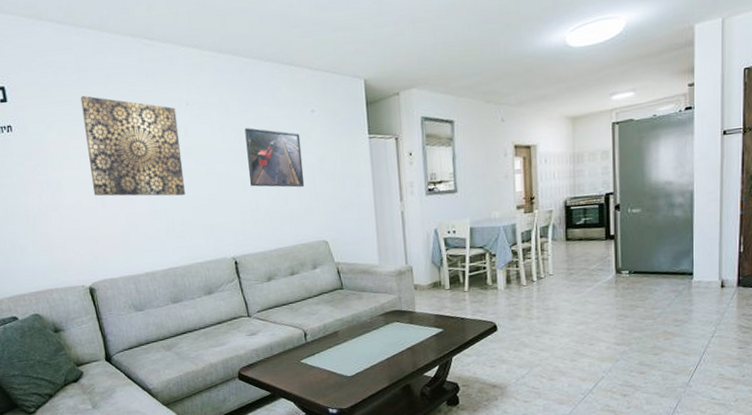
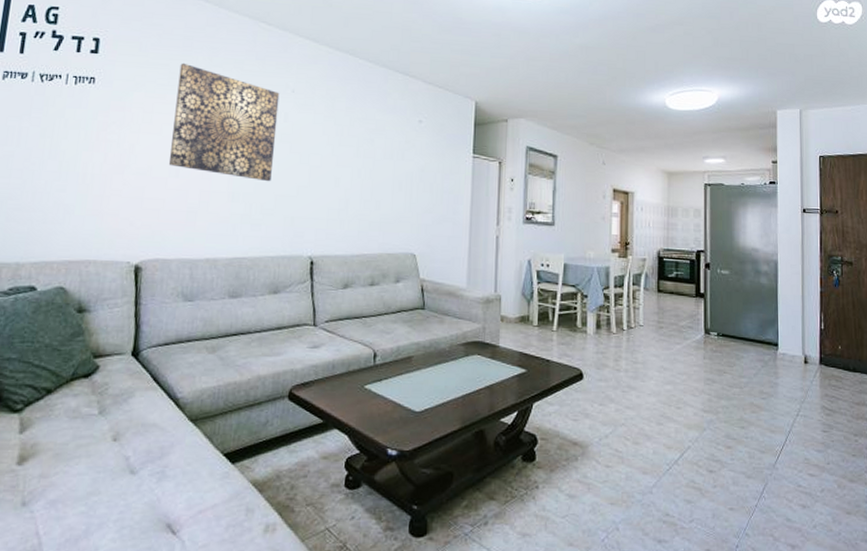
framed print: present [244,128,305,188] -> none [344,125,404,194]

